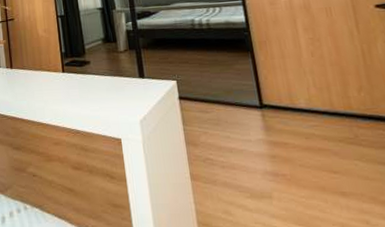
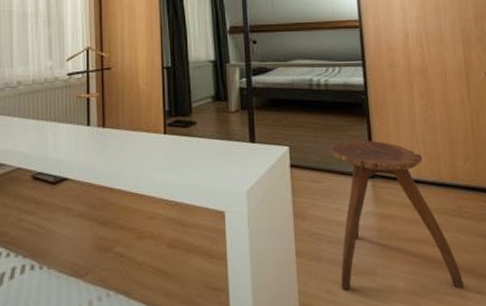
stool: none [217,73,369,213] -> present [330,140,465,290]

